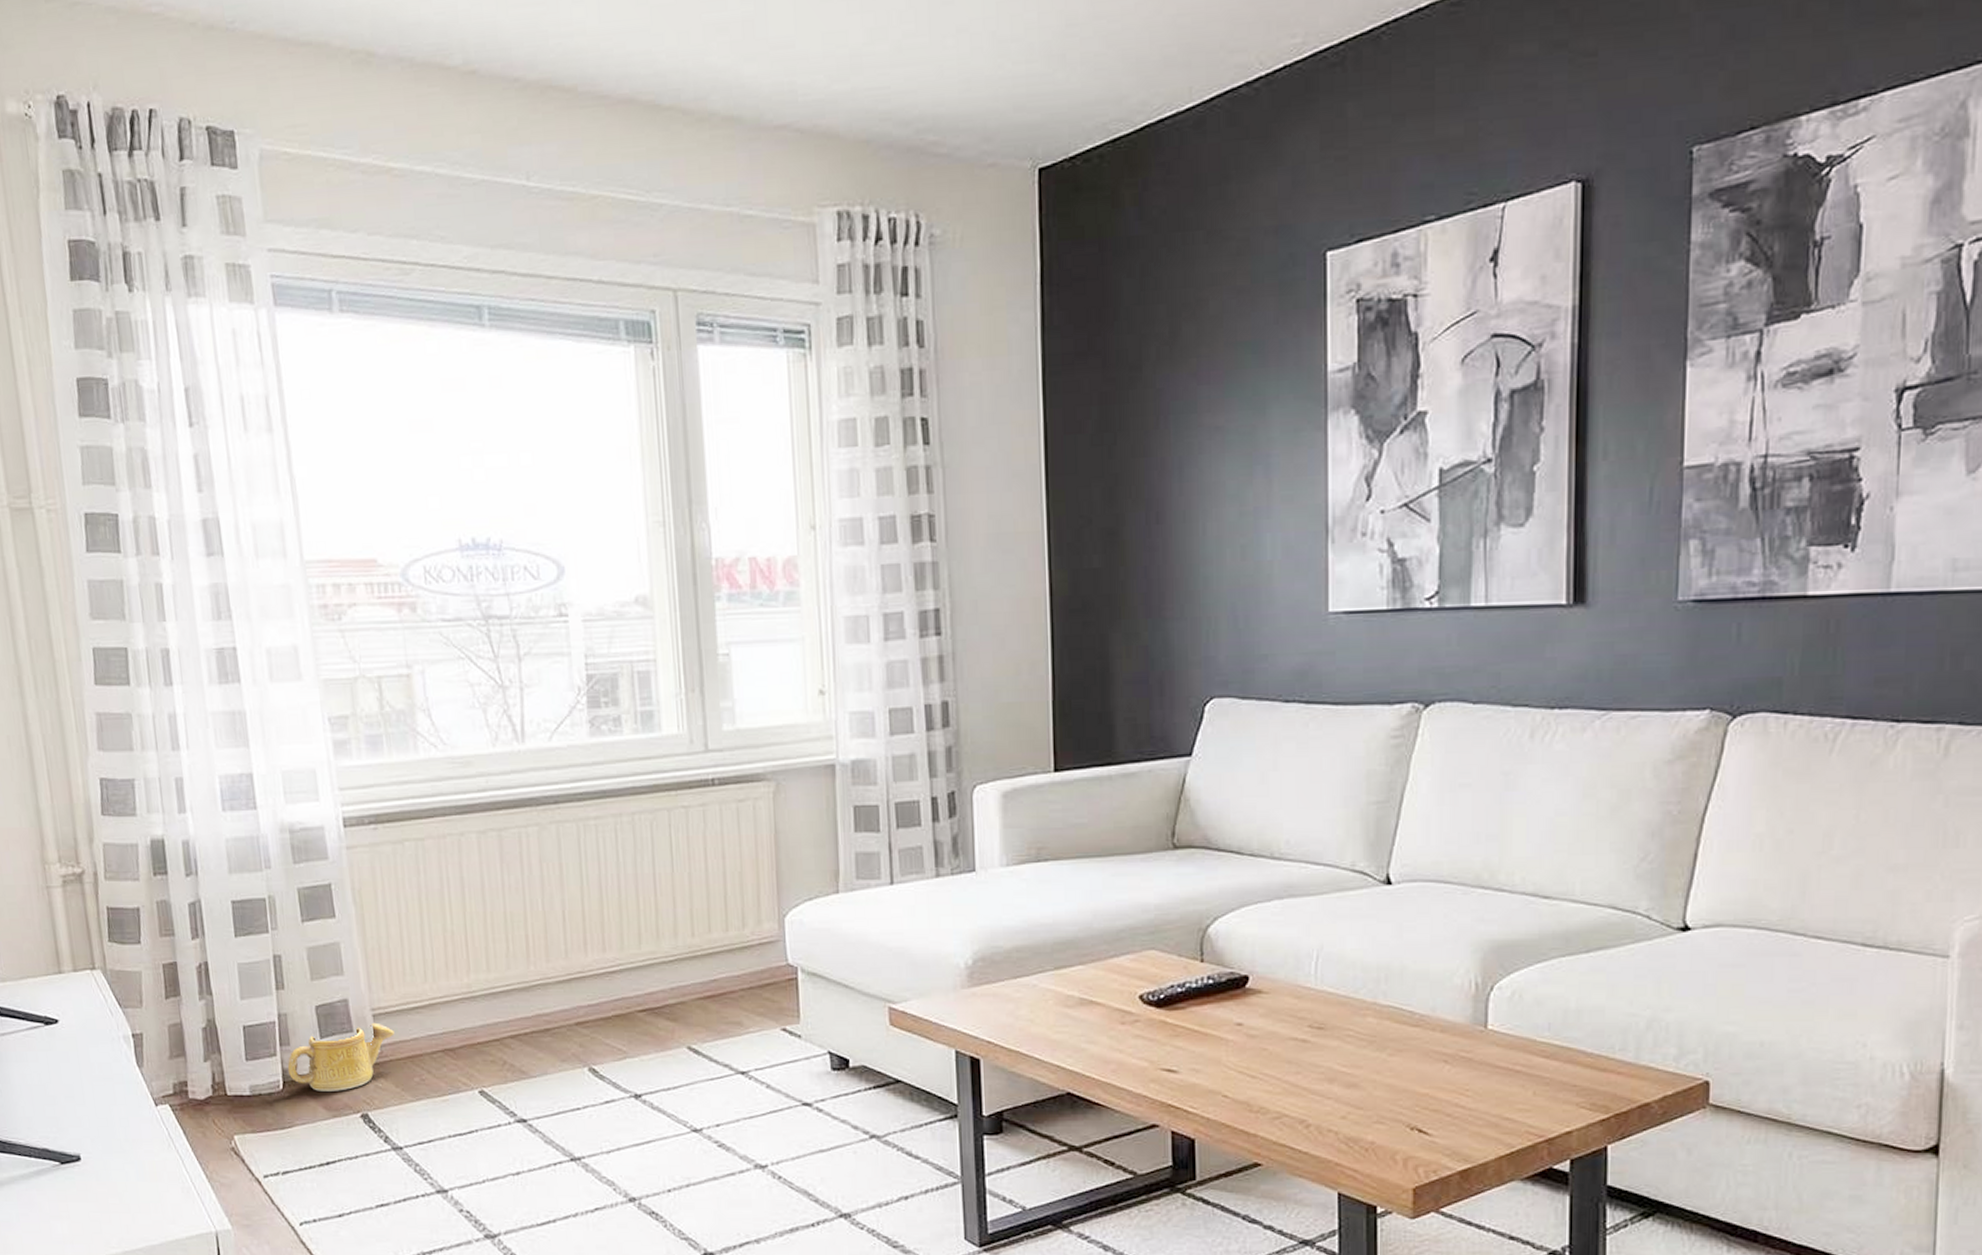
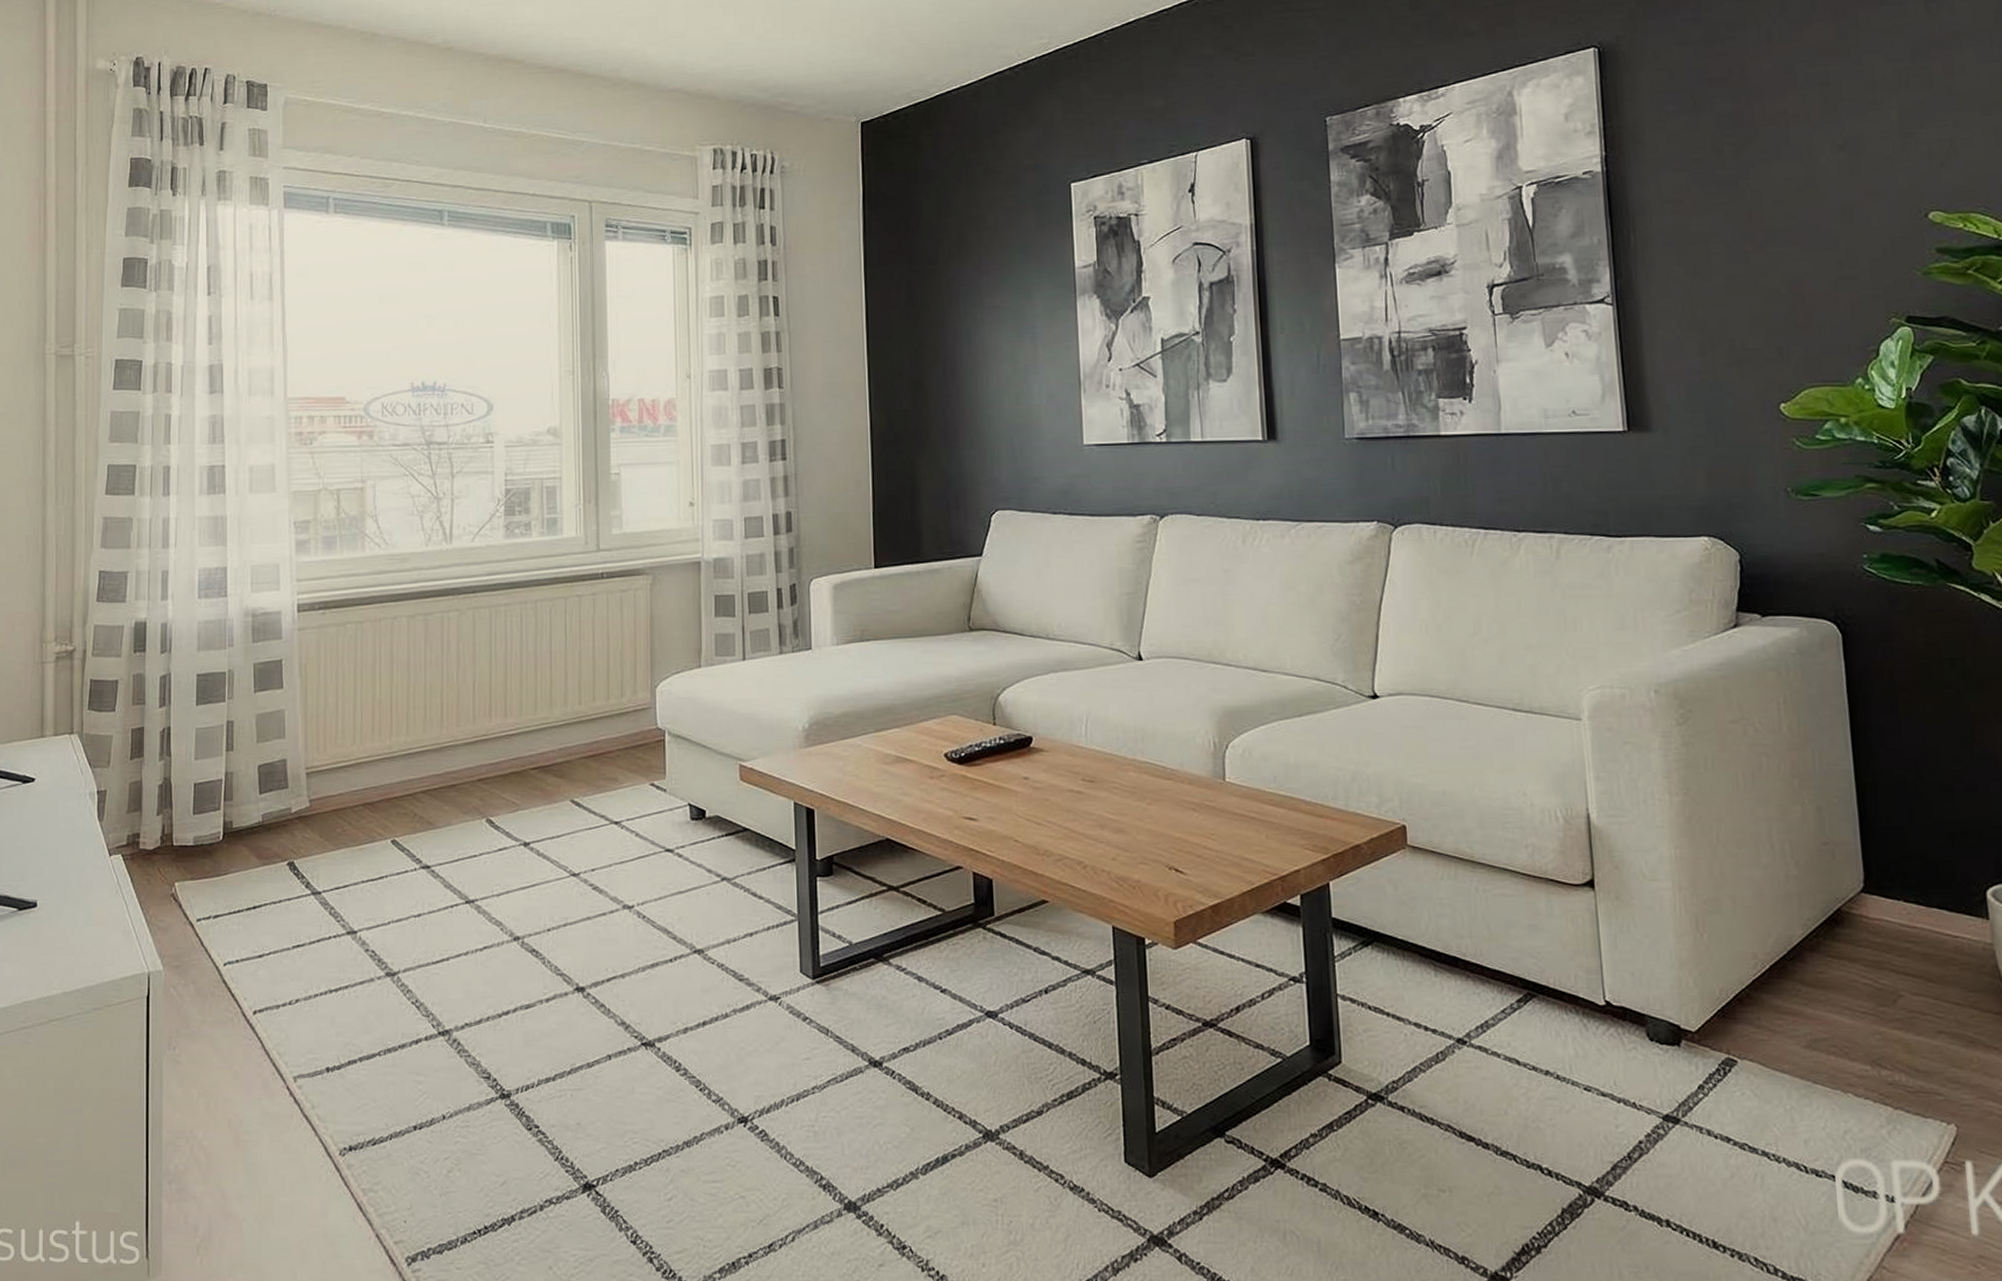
watering can: present [287,1022,394,1091] -> none [228,780,323,842]

